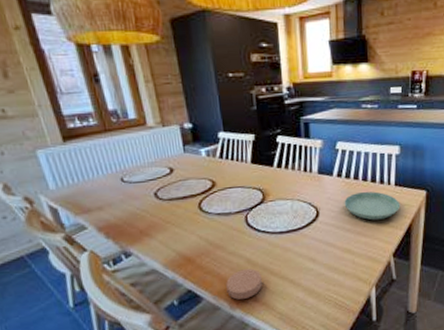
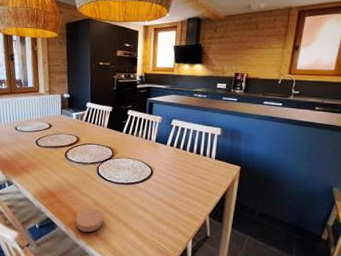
saucer: present [344,191,401,220] -> none [173,161,218,185]

